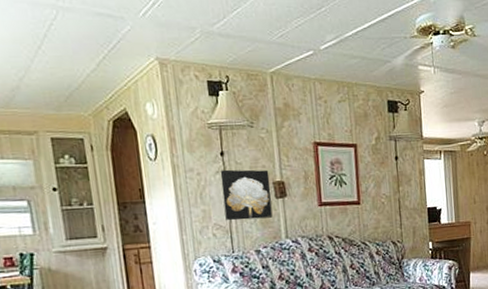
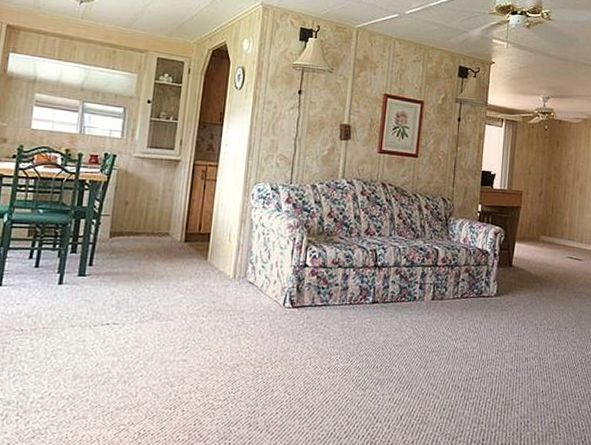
wall art: present [220,169,273,221] -> none [291,106,339,157]

